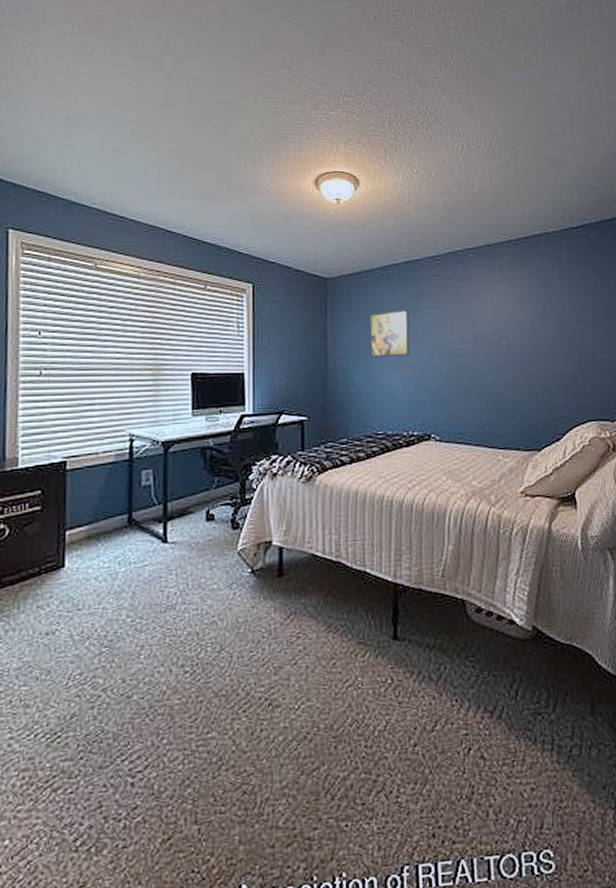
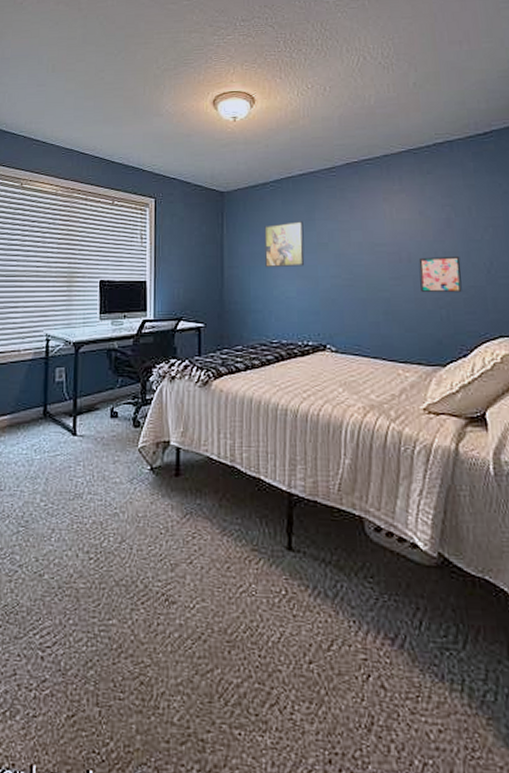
wall art: none [517,346,556,381] -> present [418,257,462,293]

